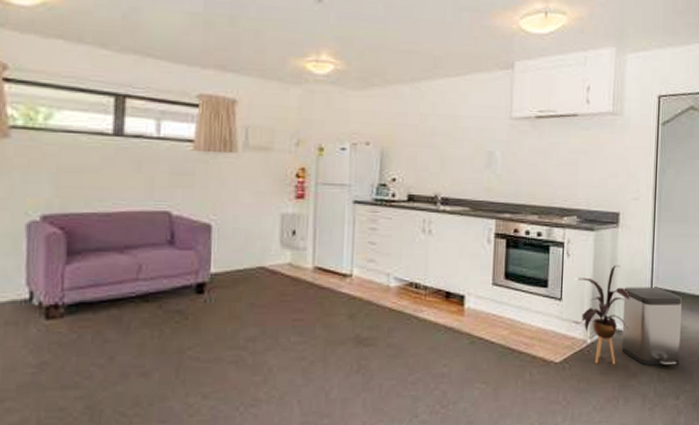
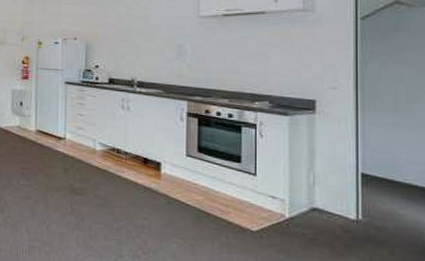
house plant: present [578,265,631,365] -> none [273,148,333,242]
pedal bin: present [621,287,682,366] -> none [324,169,397,252]

